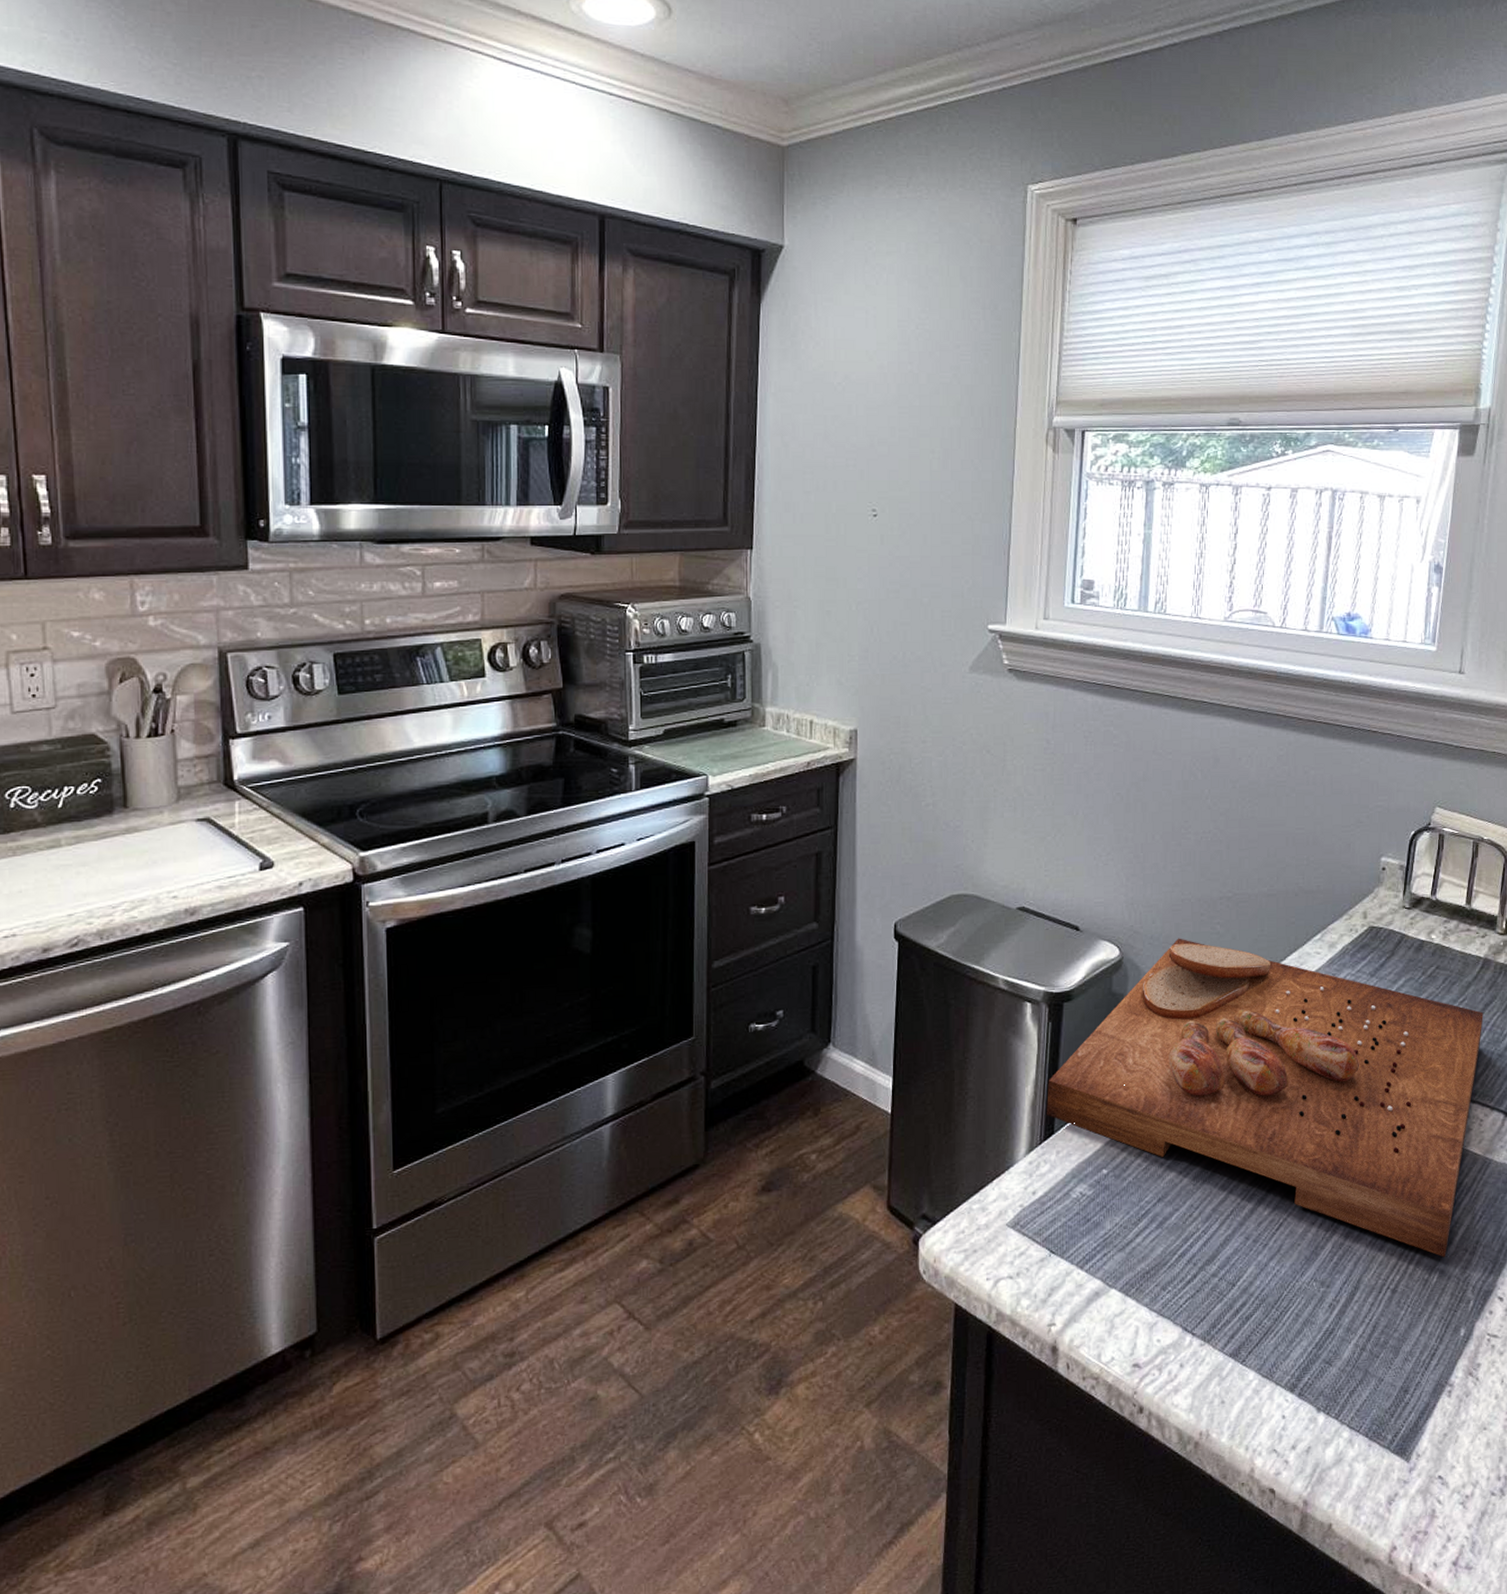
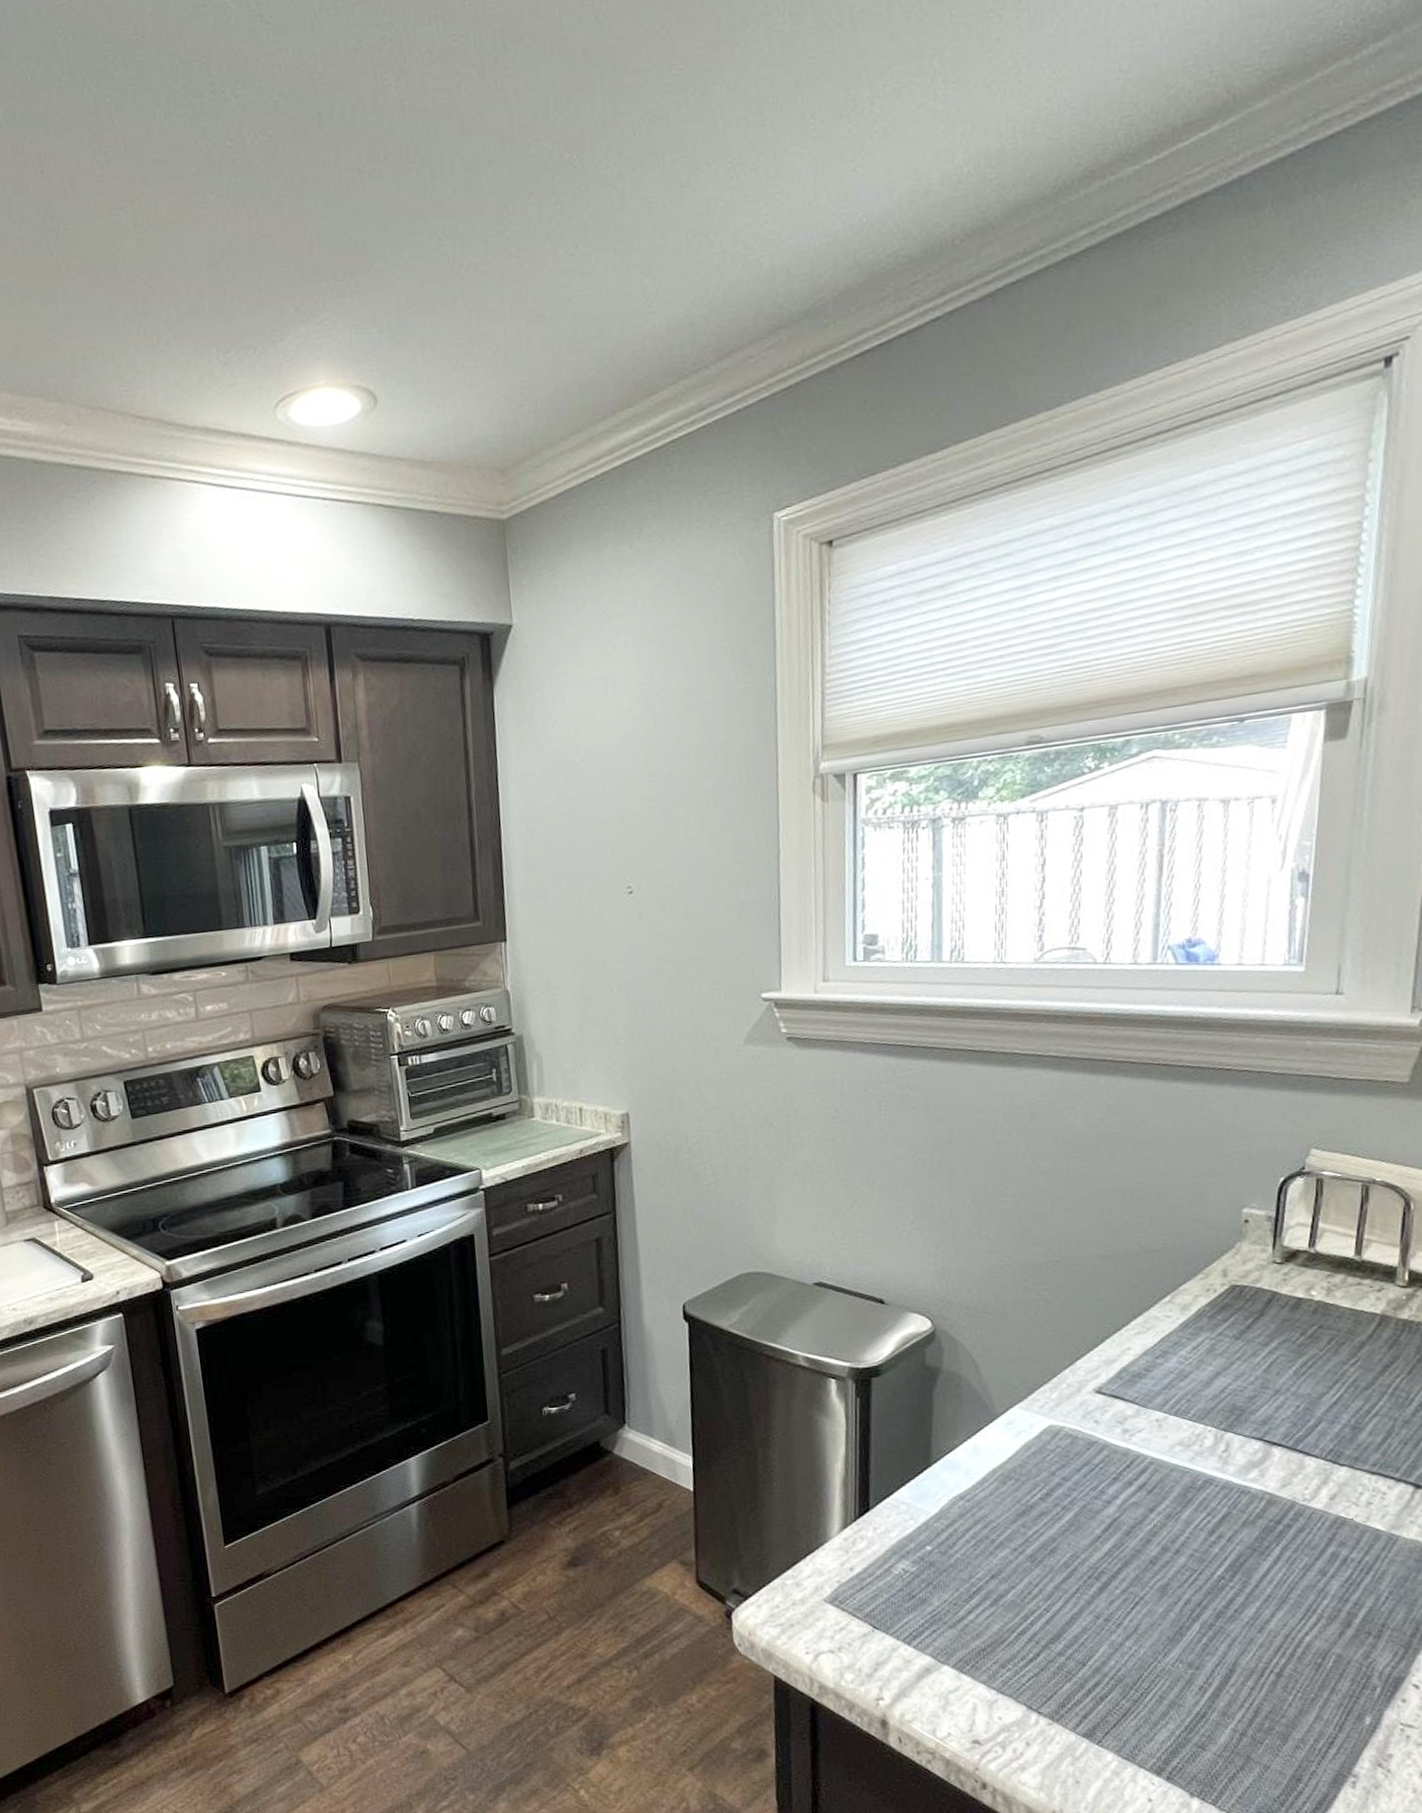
cutting board: present [1047,938,1484,1257] -> none [859,1306,1383,1641]

